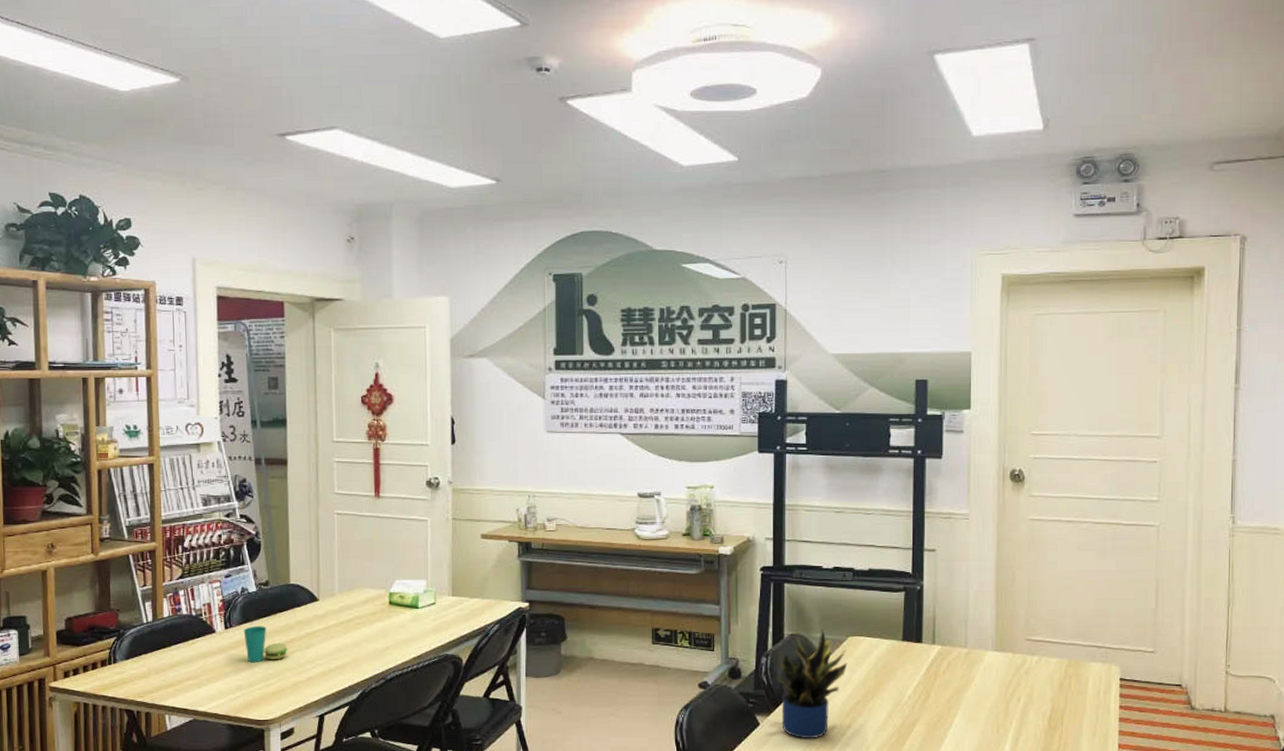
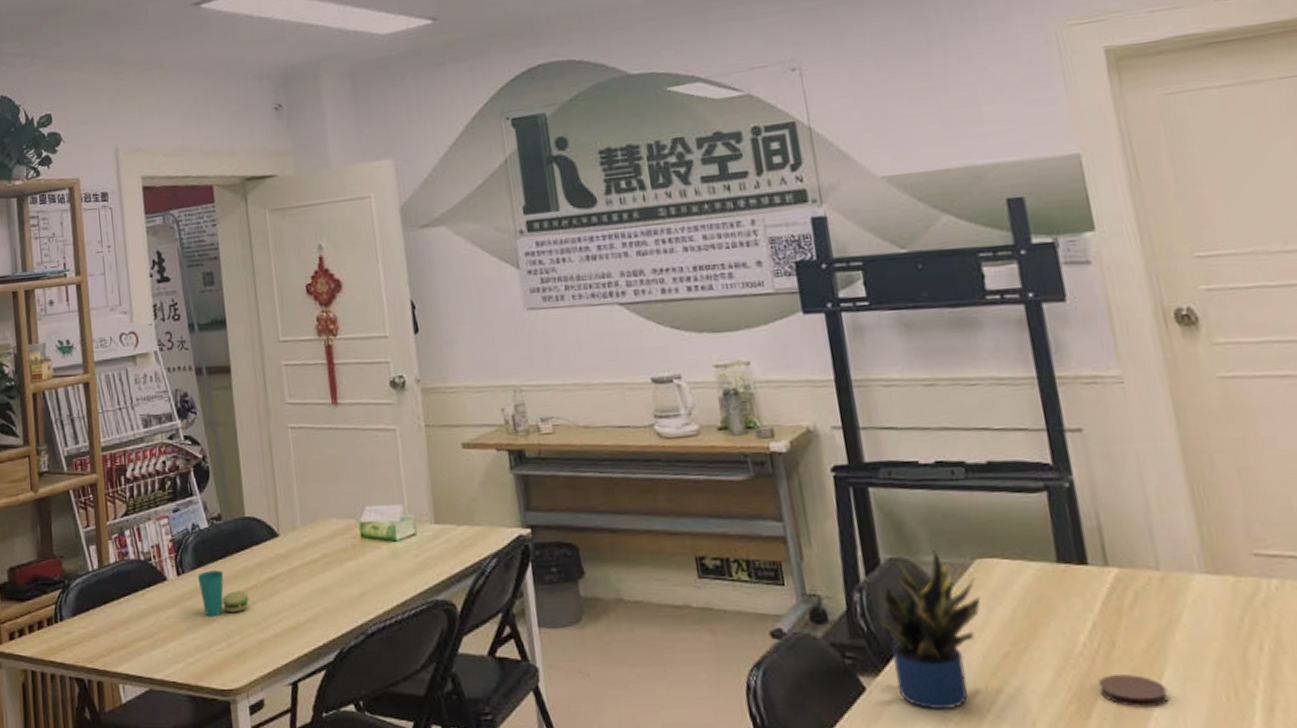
coaster: none [913,717,956,738] -> present [1098,675,1169,708]

